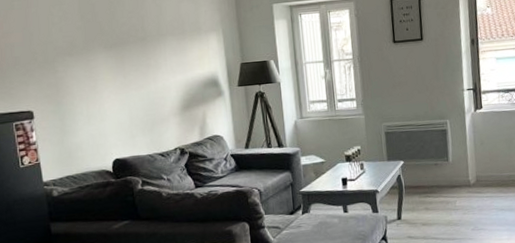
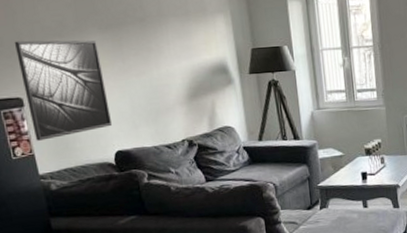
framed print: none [29,58,111,150] -> present [14,40,112,141]

